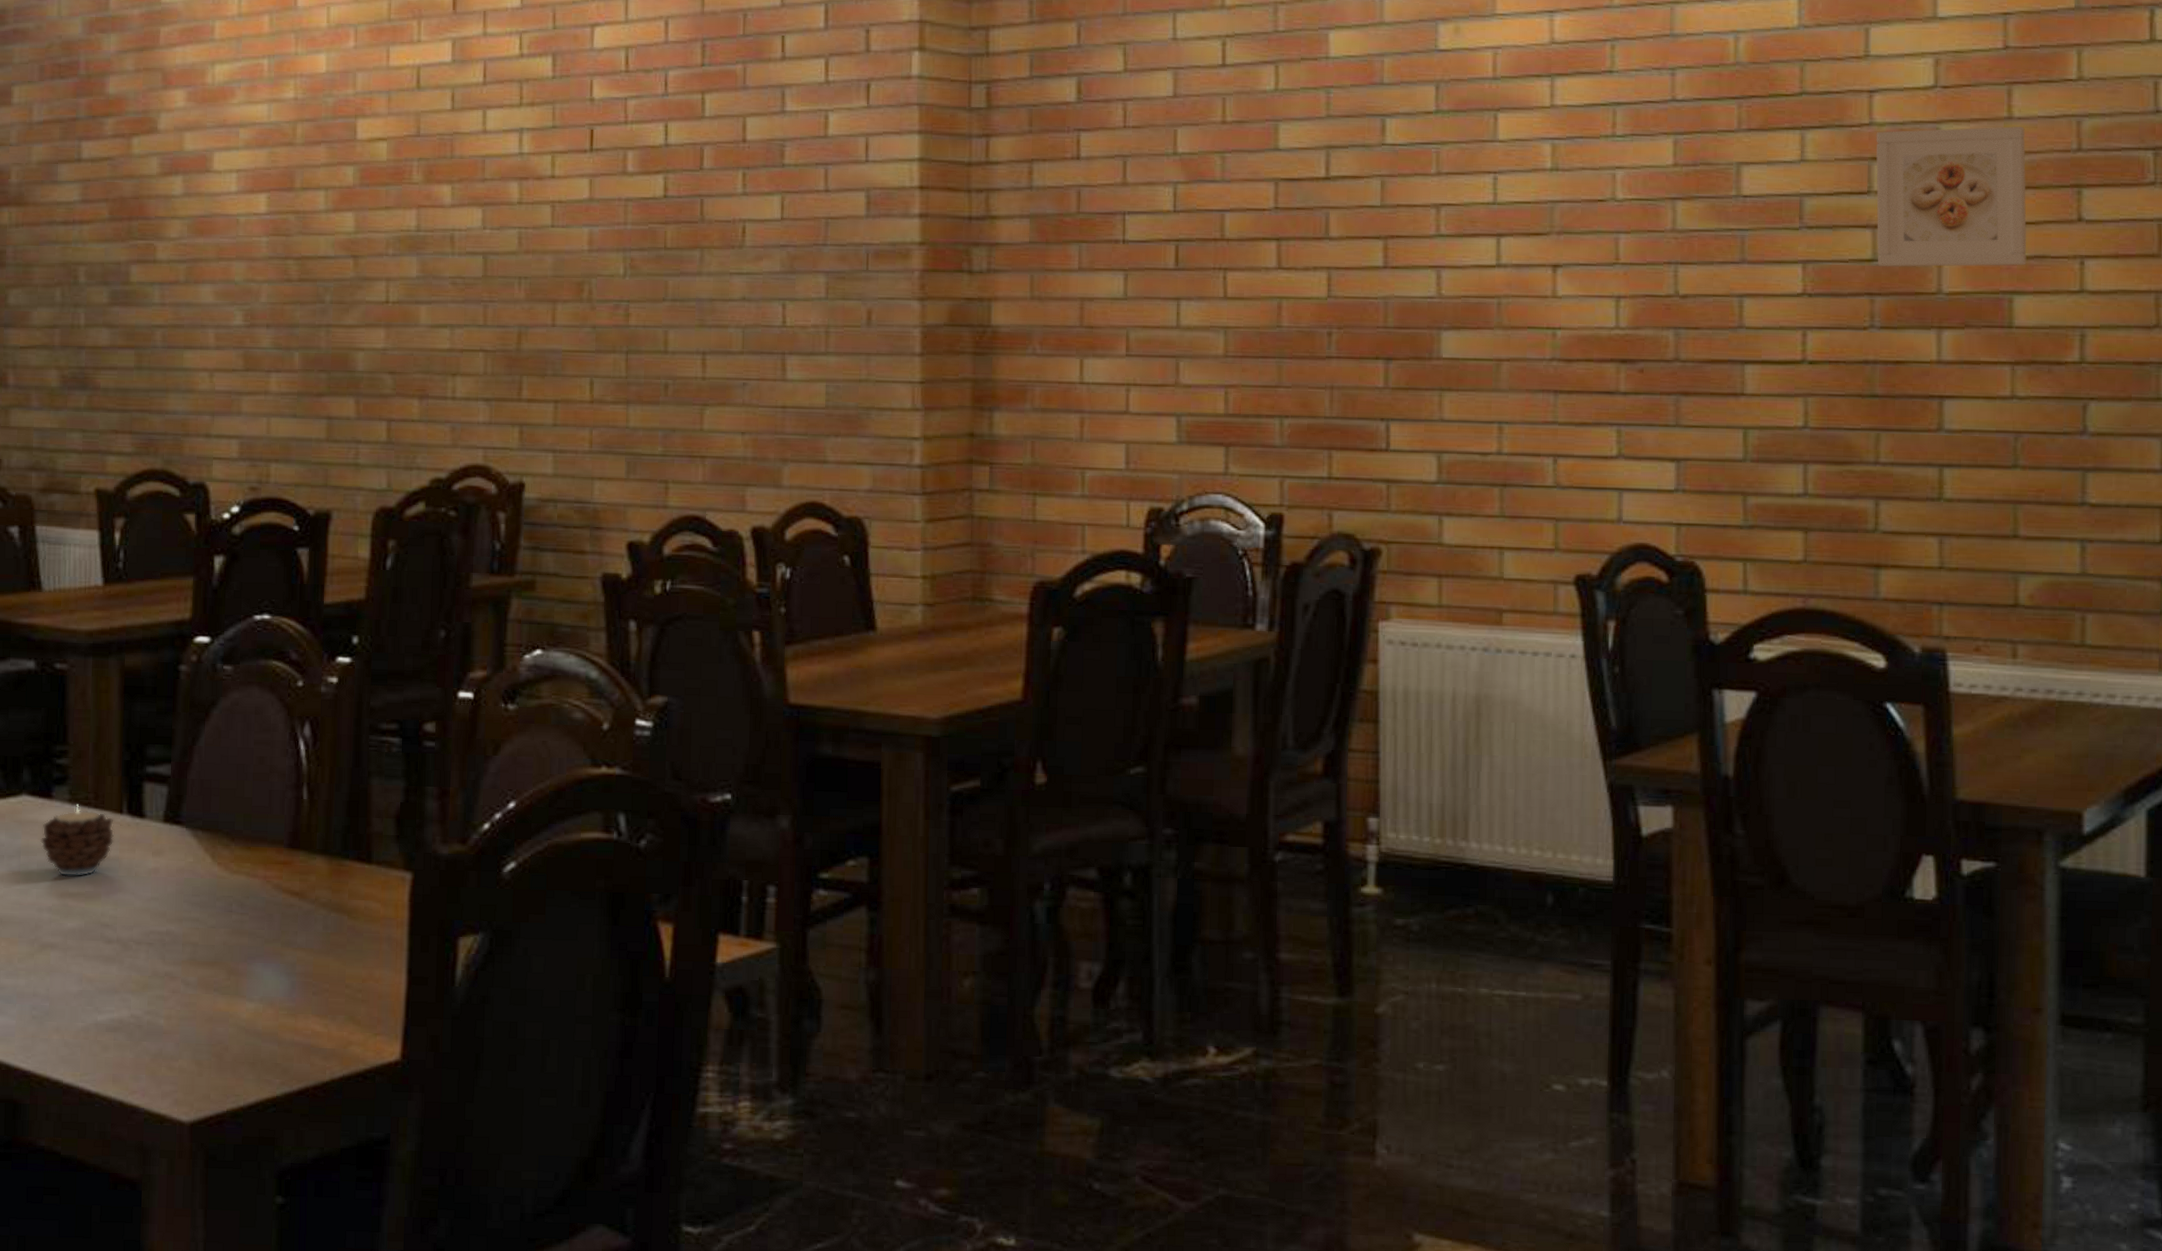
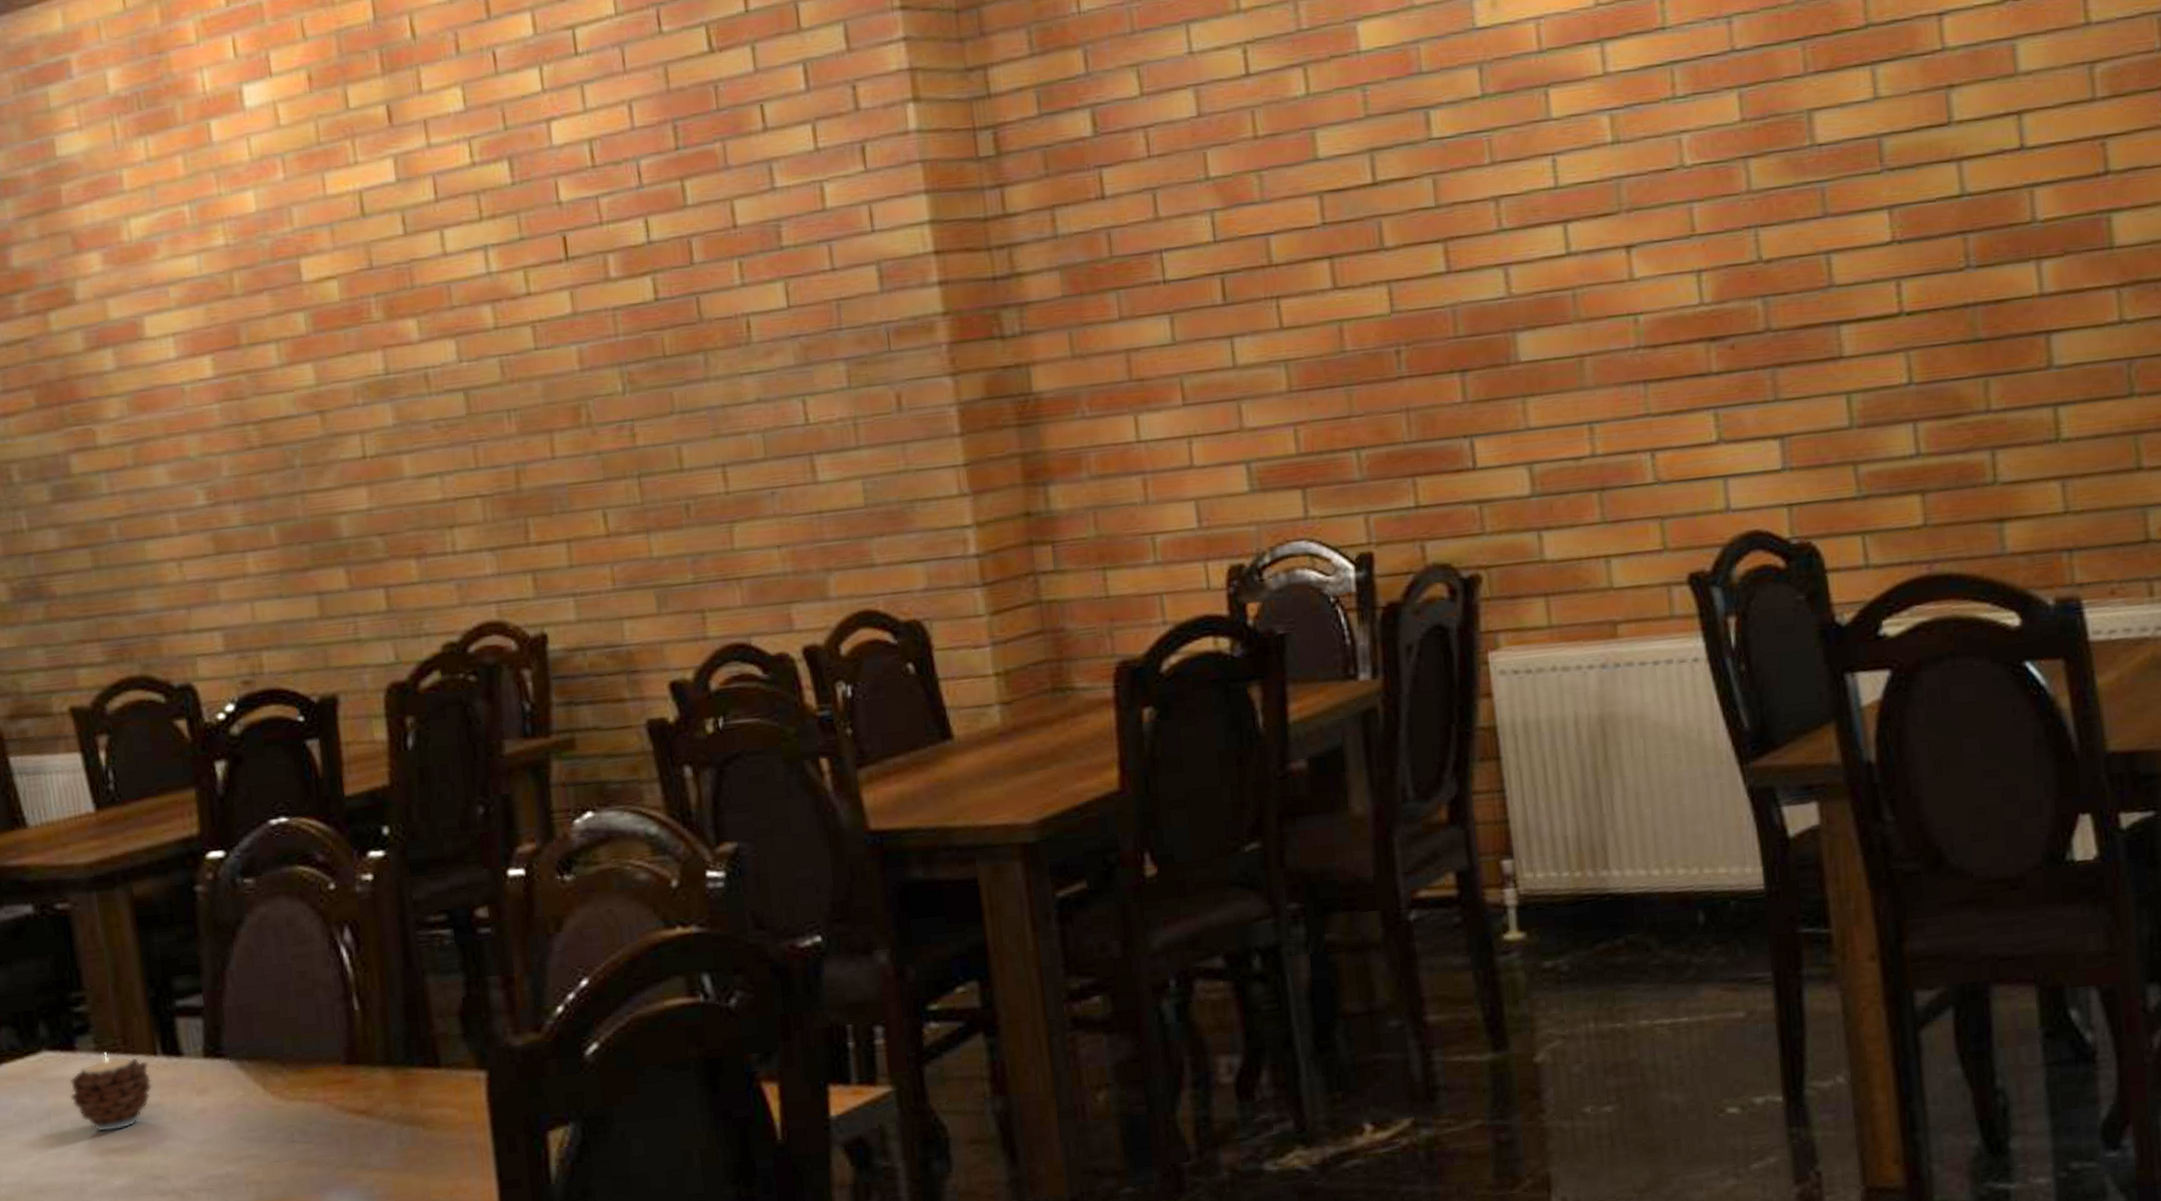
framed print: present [1876,126,2027,267] -> none [1950,32,2121,201]

